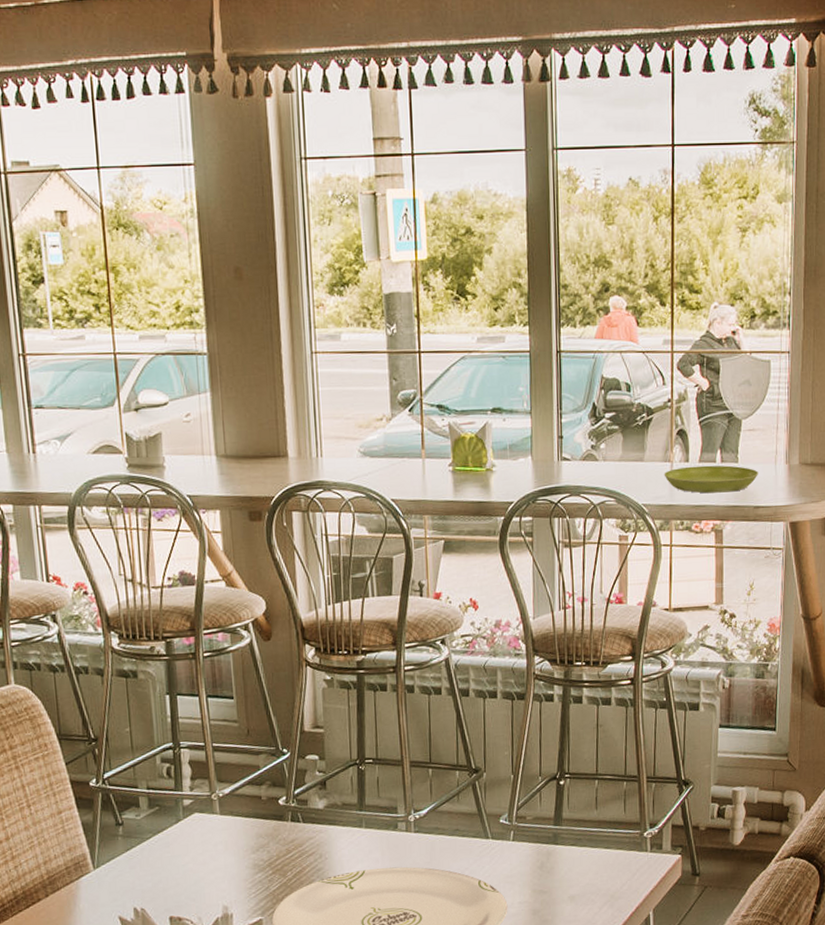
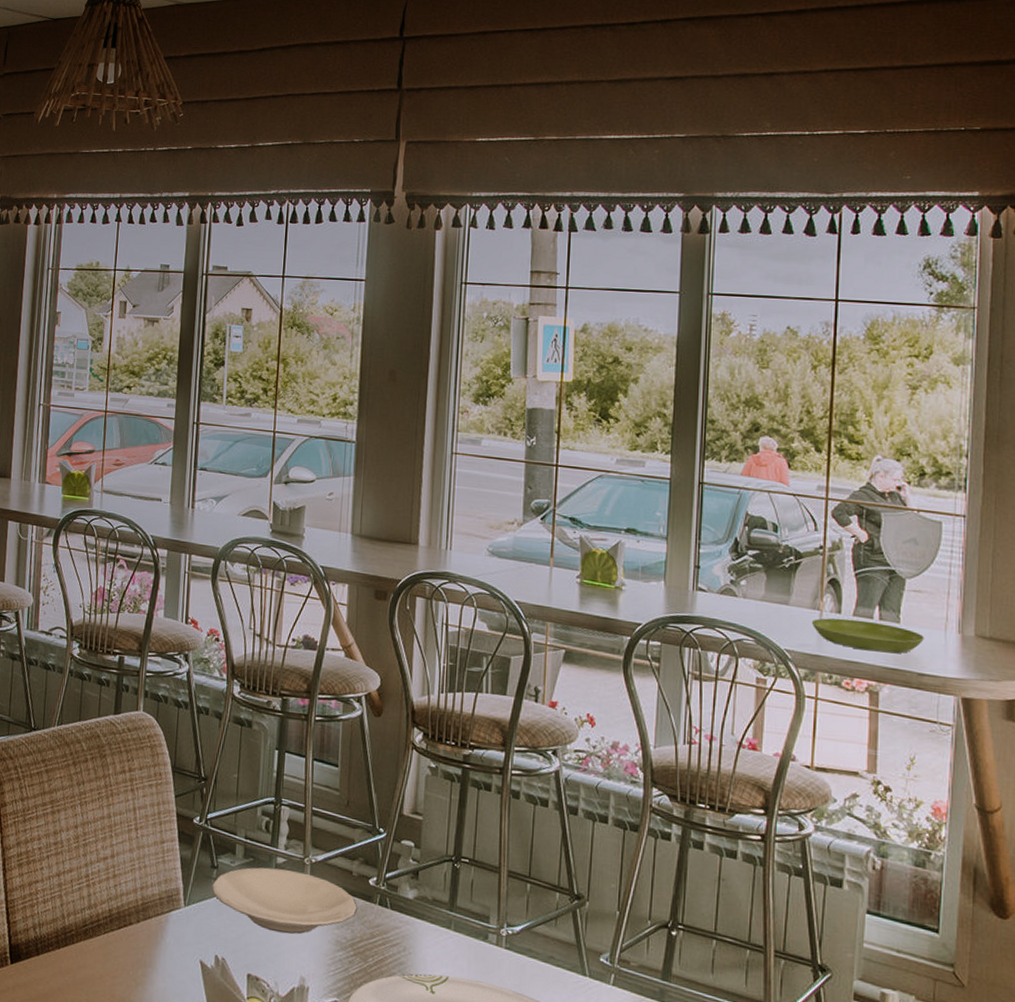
saucer: none [118,808,272,871] -> present [211,867,358,934]

